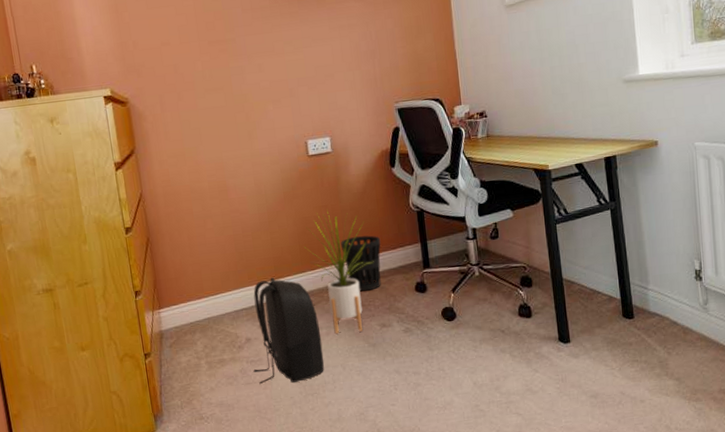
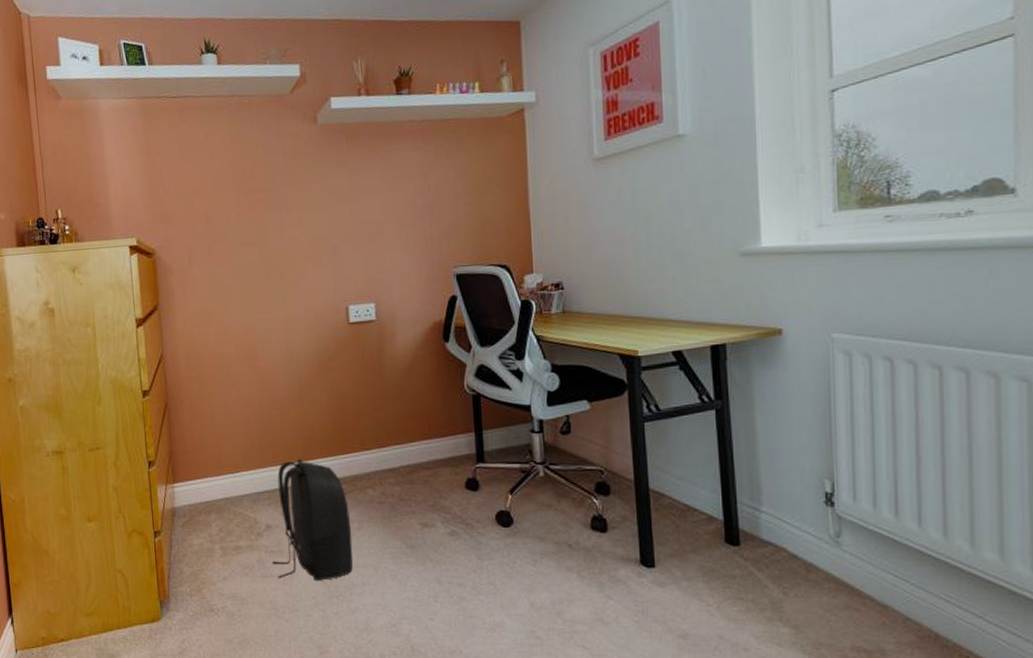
house plant: present [303,211,374,335] -> none [337,387,418,530]
wastebasket: present [341,235,381,291] -> none [381,419,428,483]

